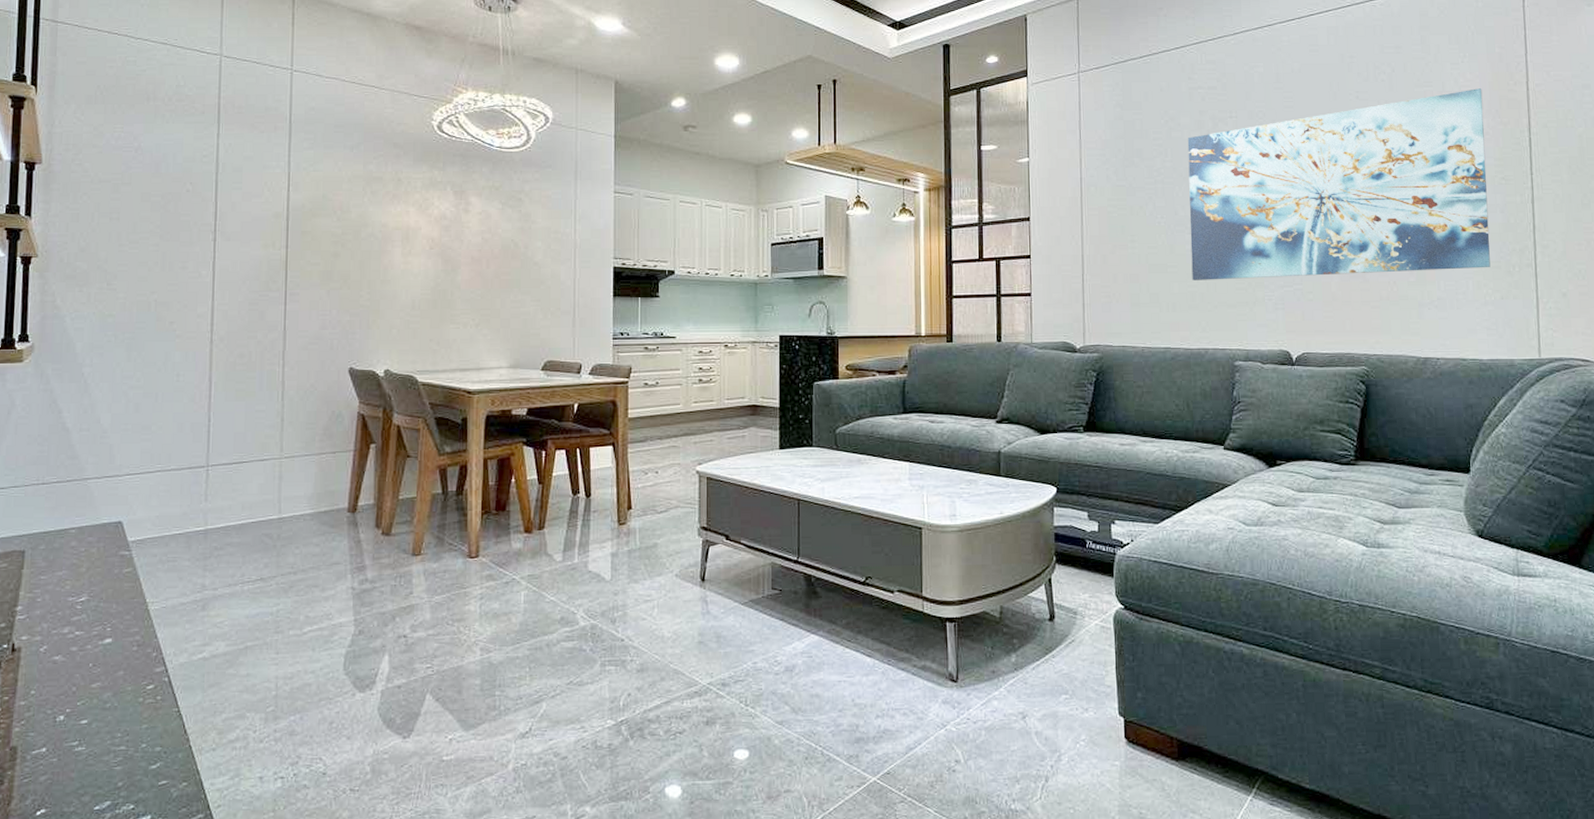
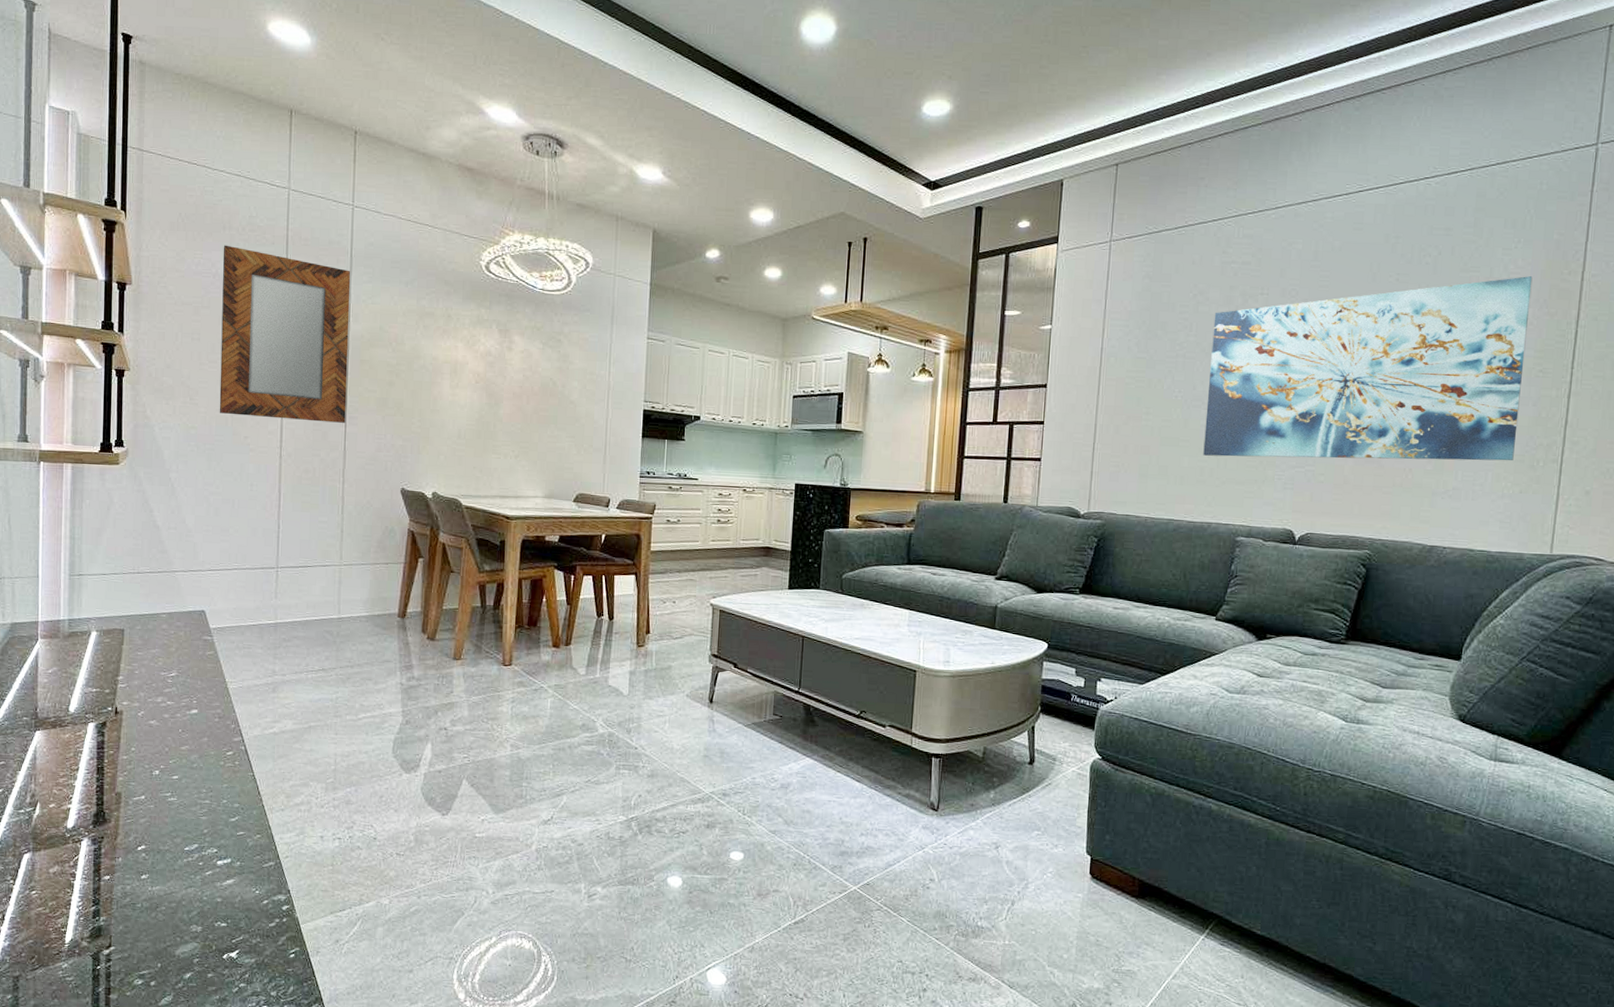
home mirror: none [140,117,290,301] -> present [219,245,351,423]

